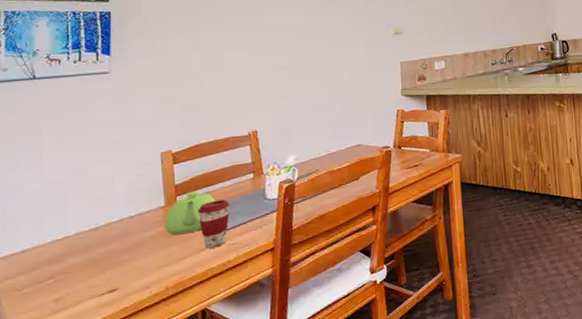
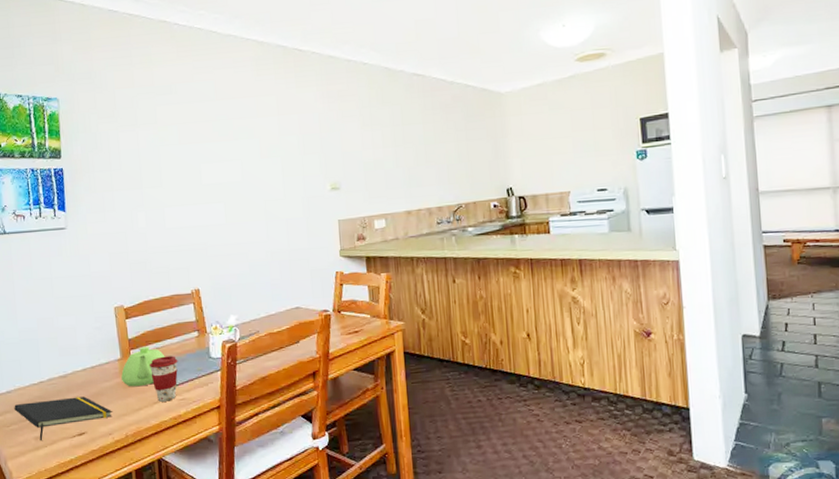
notepad: none [29,249,151,304] -> present [14,396,112,441]

